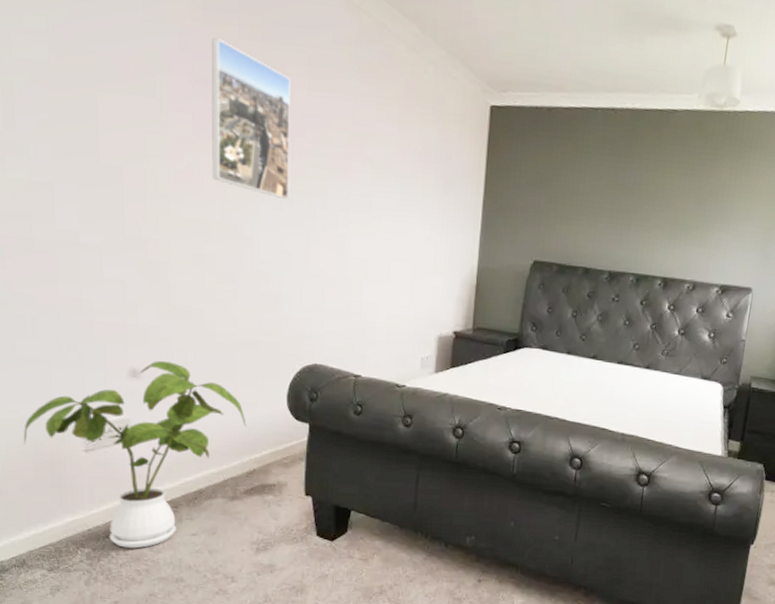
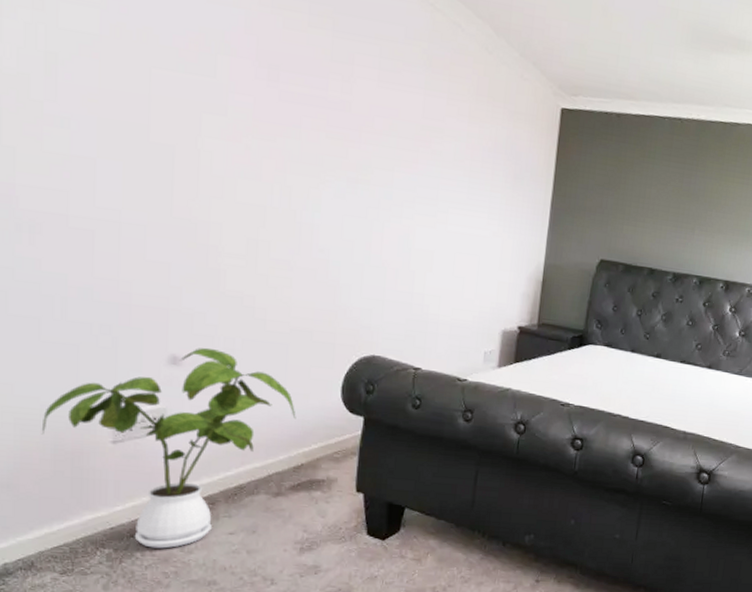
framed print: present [212,38,291,199] -> none [272,24,360,187]

